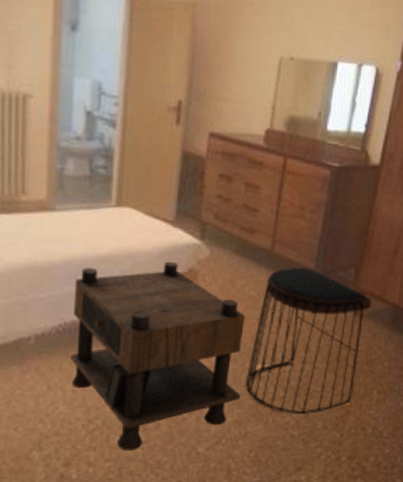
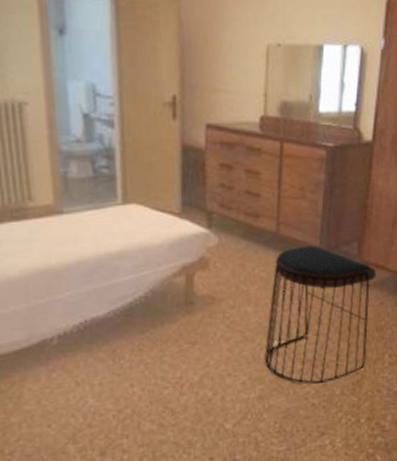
nightstand: present [70,261,245,450] -> none [90,252,262,435]

